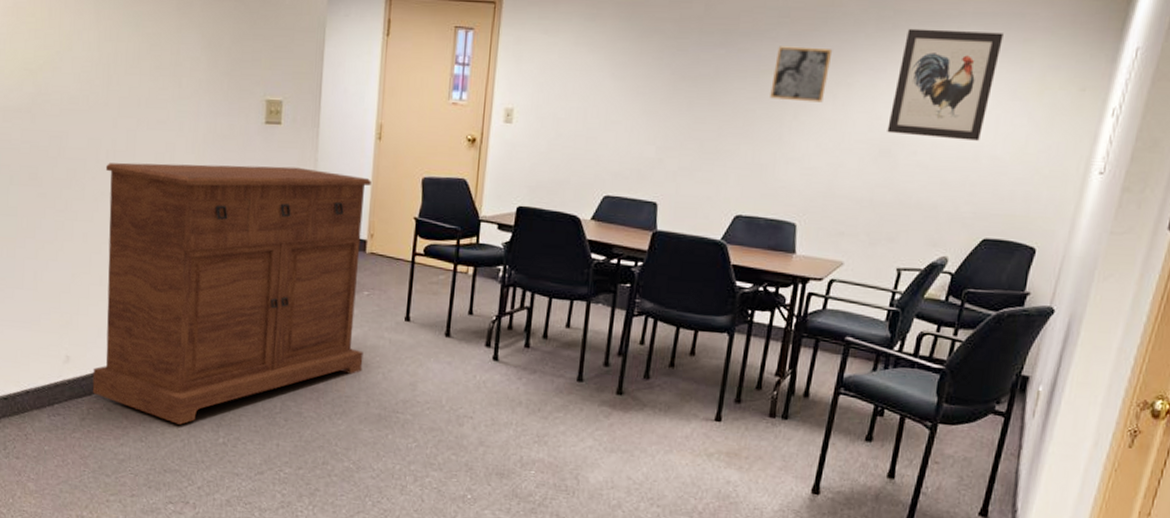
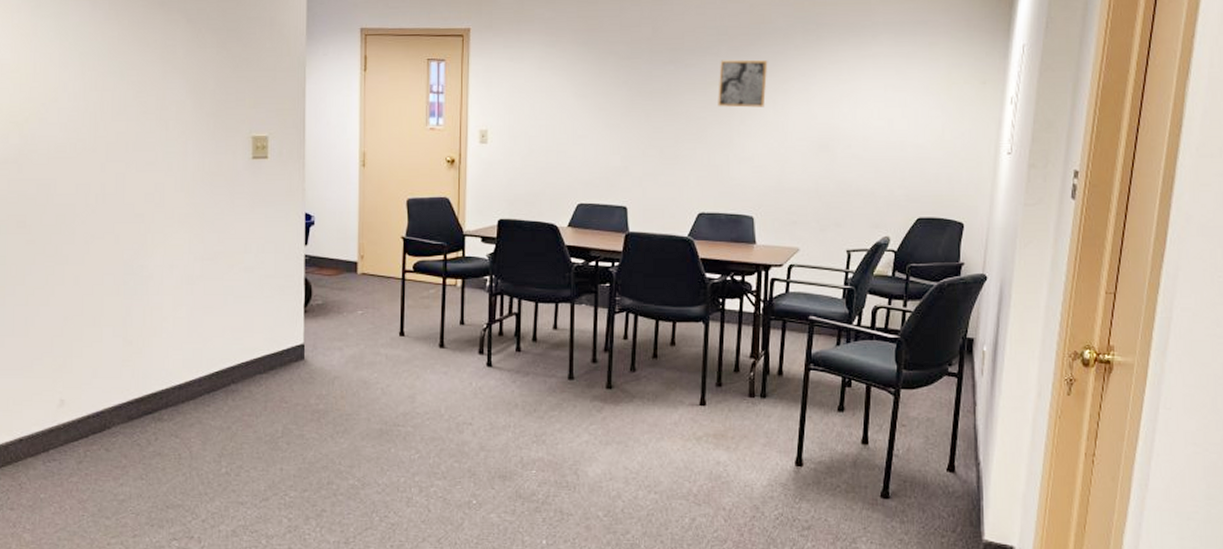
sideboard: present [92,162,371,425] -> none [89,198,361,458]
wall art: present [887,28,1004,141] -> none [823,38,911,133]

